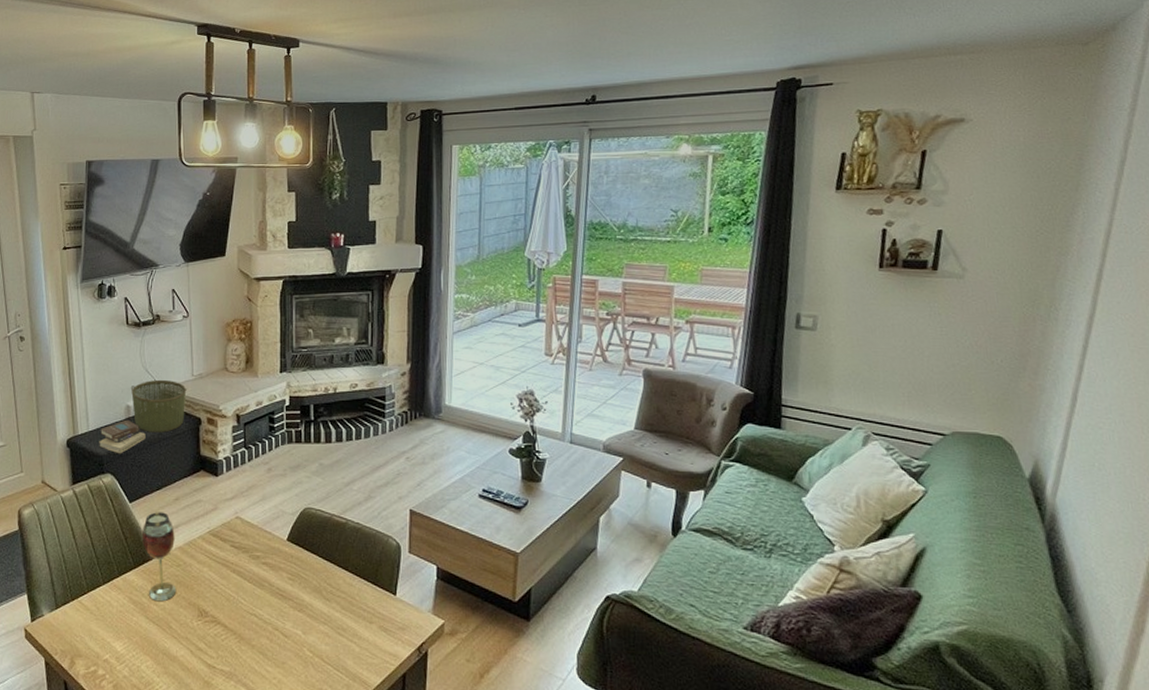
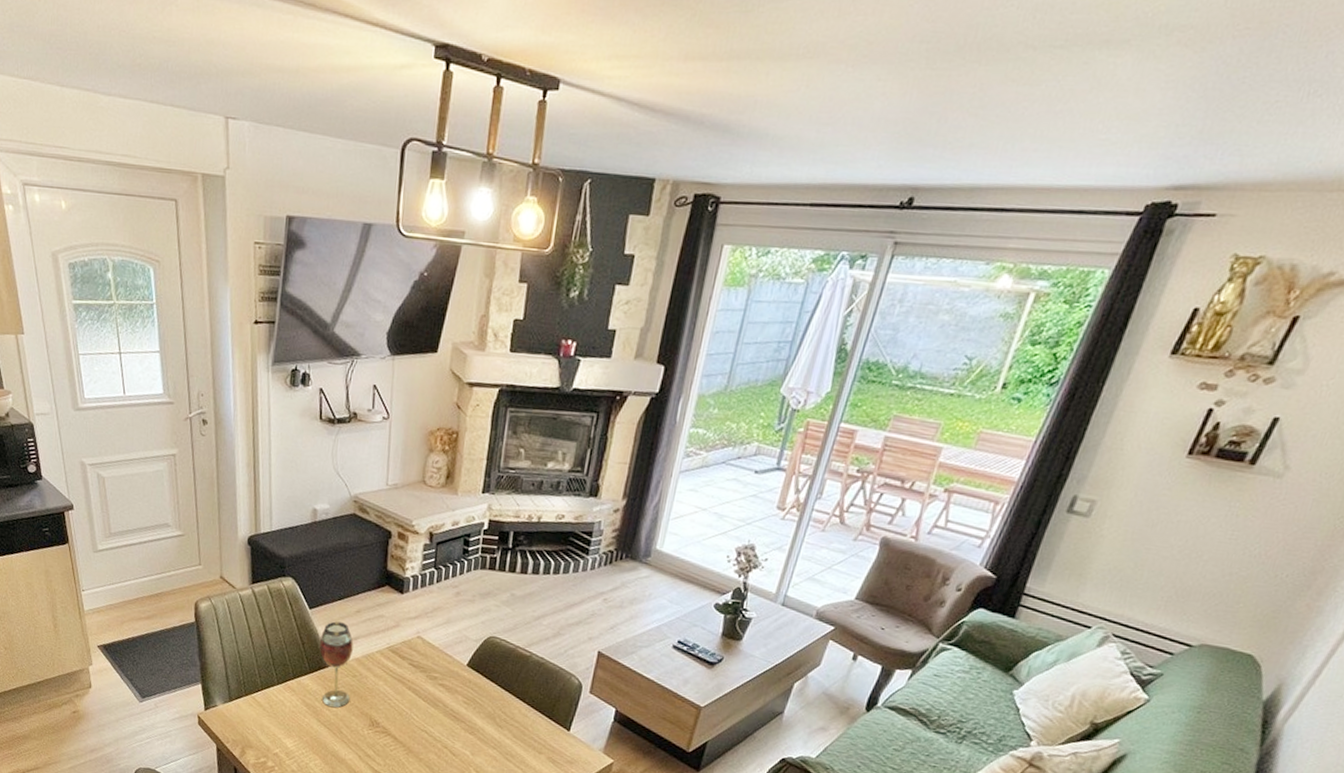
books: present [99,419,146,454] -> none [281,523,331,559]
basket: present [130,379,187,433] -> none [319,484,379,542]

